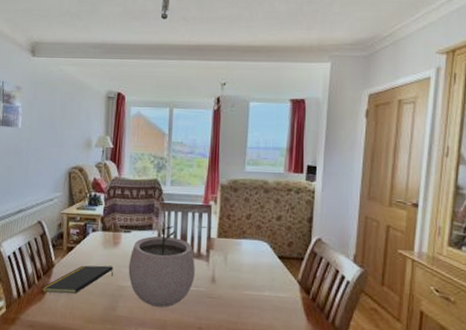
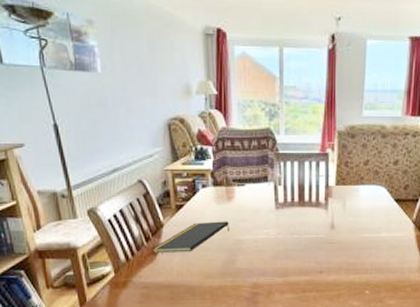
plant pot: present [128,222,195,308] -> none [245,173,314,257]

